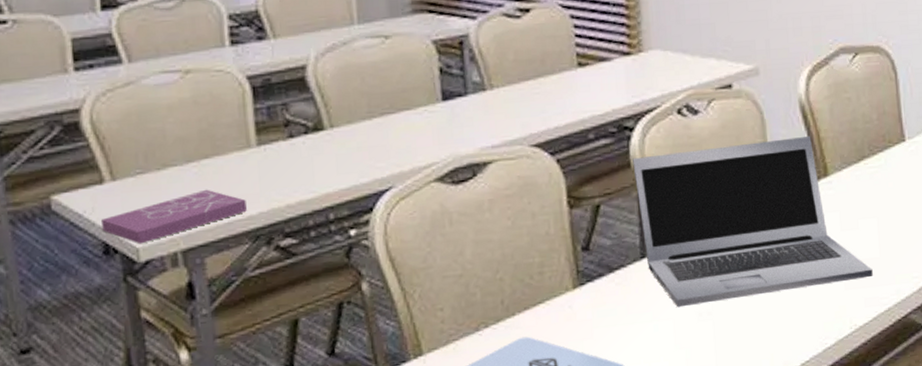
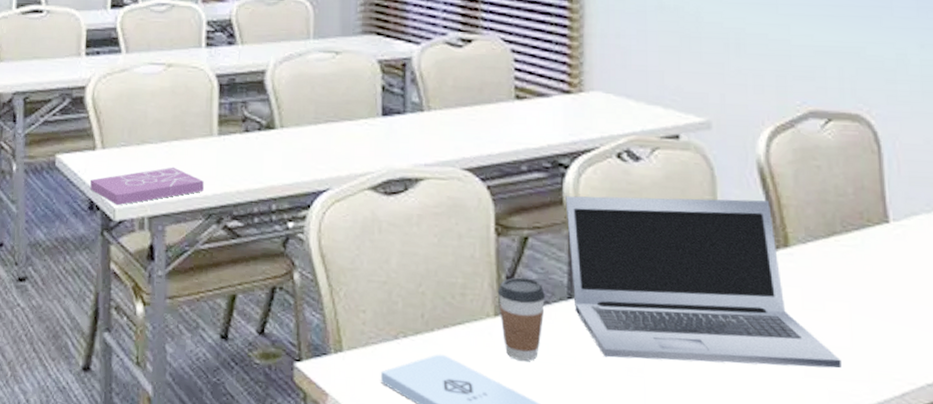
coffee cup: none [574,245,621,327] -> present [497,277,546,361]

